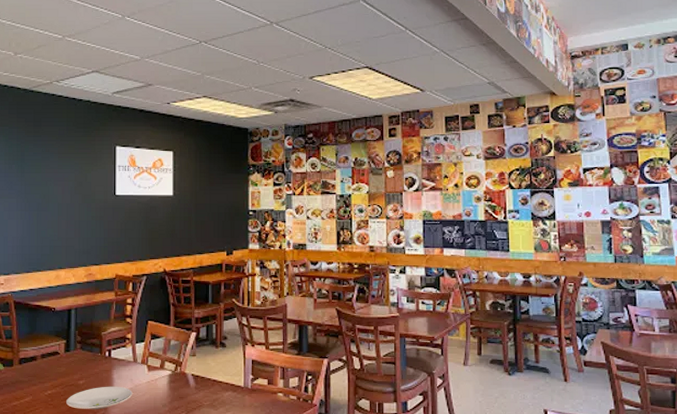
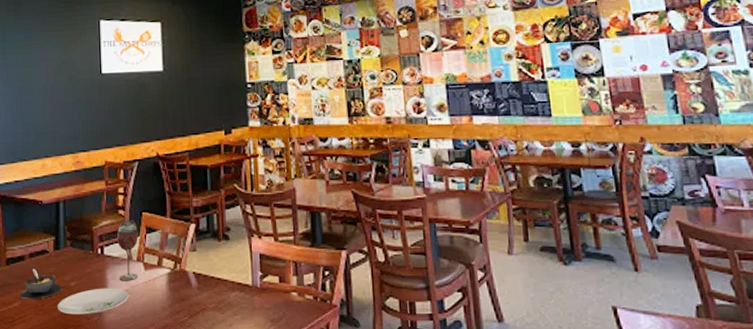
soup bowl: none [30,368,72,396] -> present [18,268,63,300]
wineglass: none [124,327,143,381] -> present [117,220,138,281]

